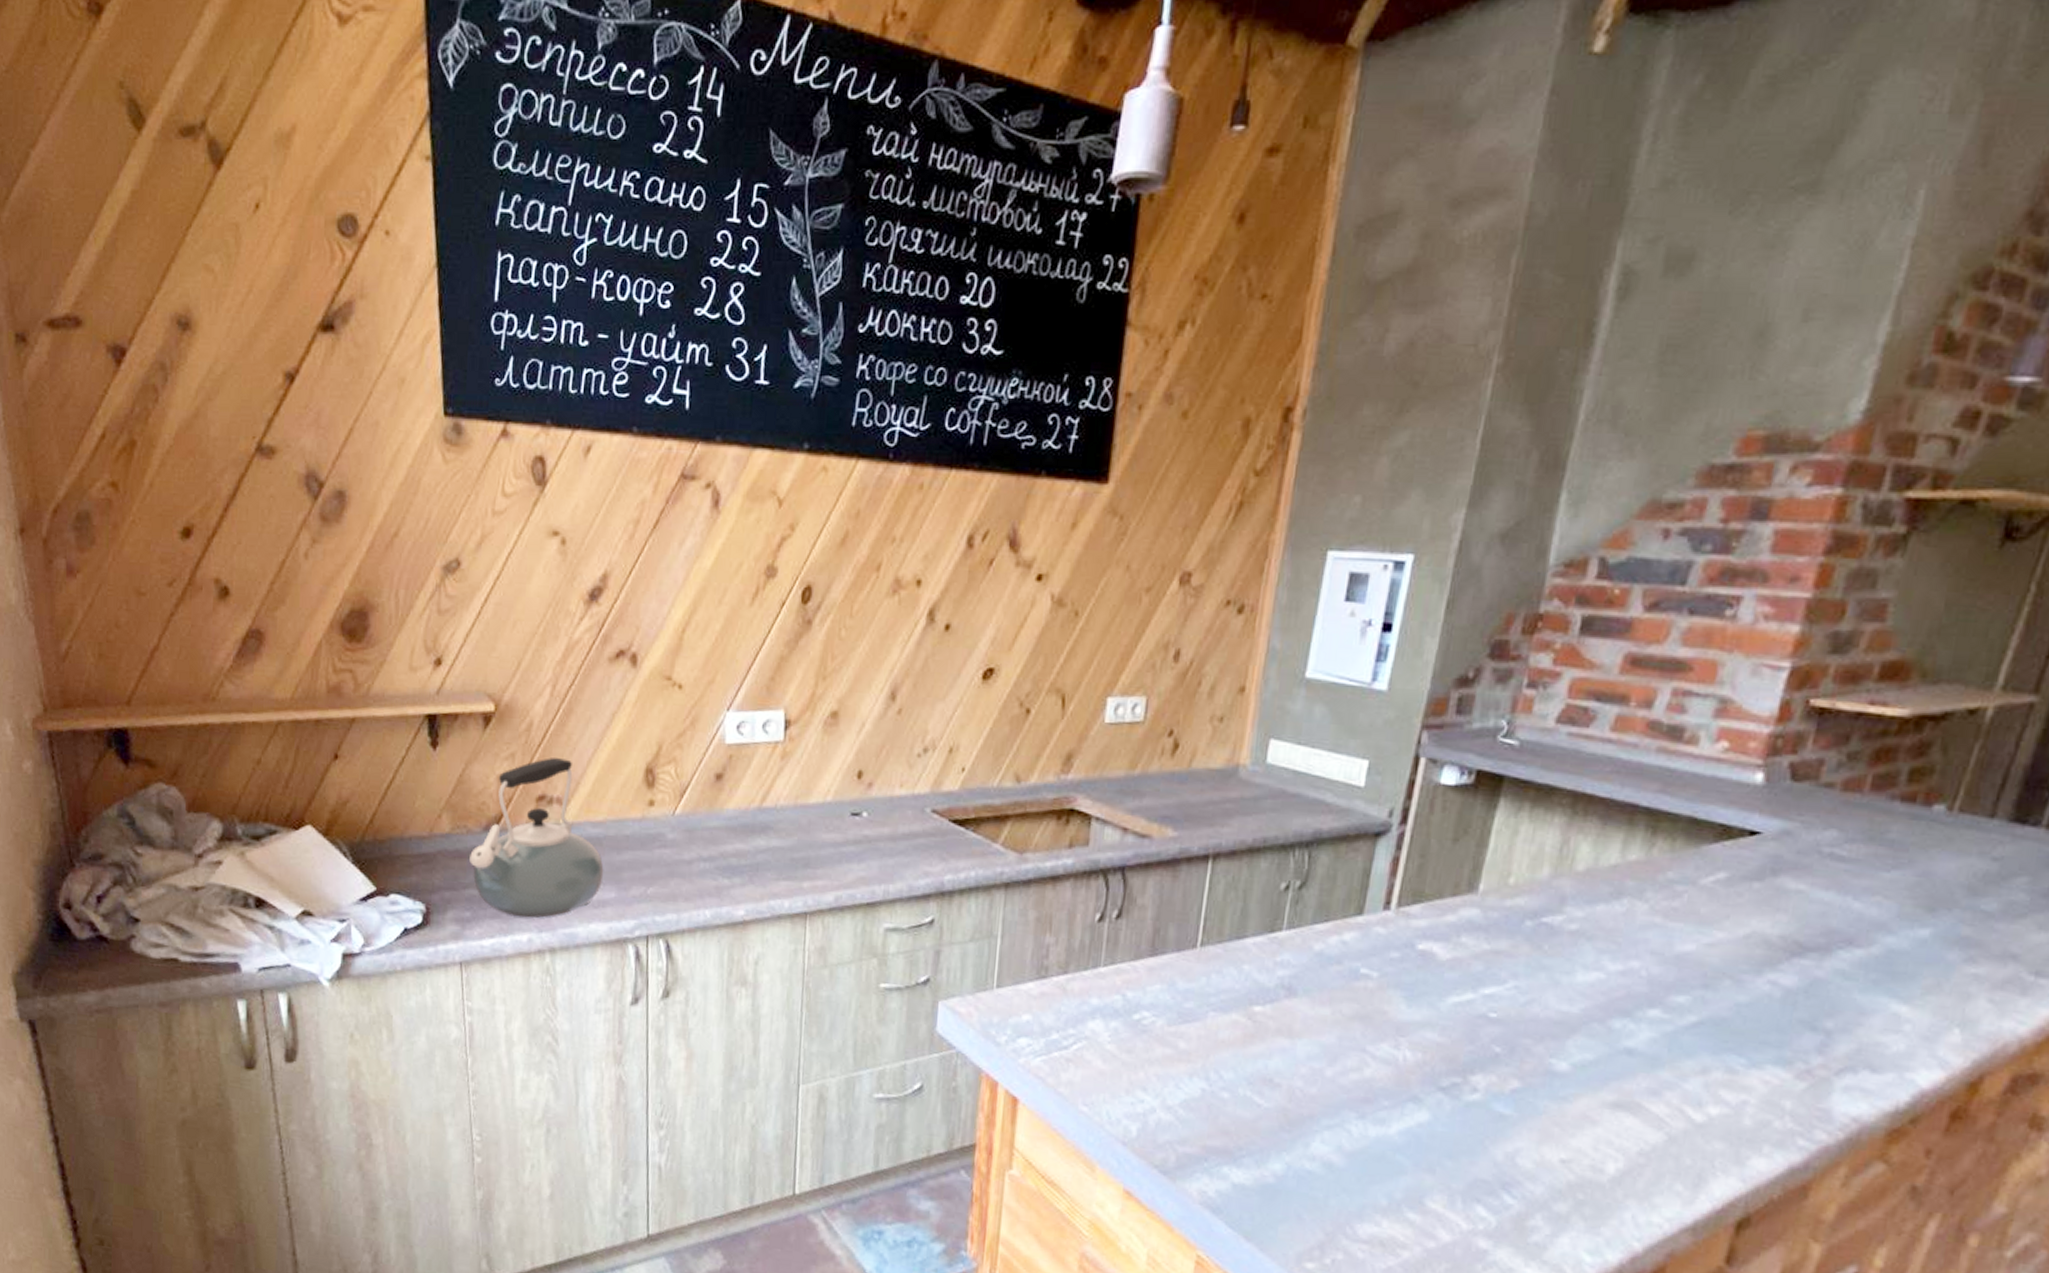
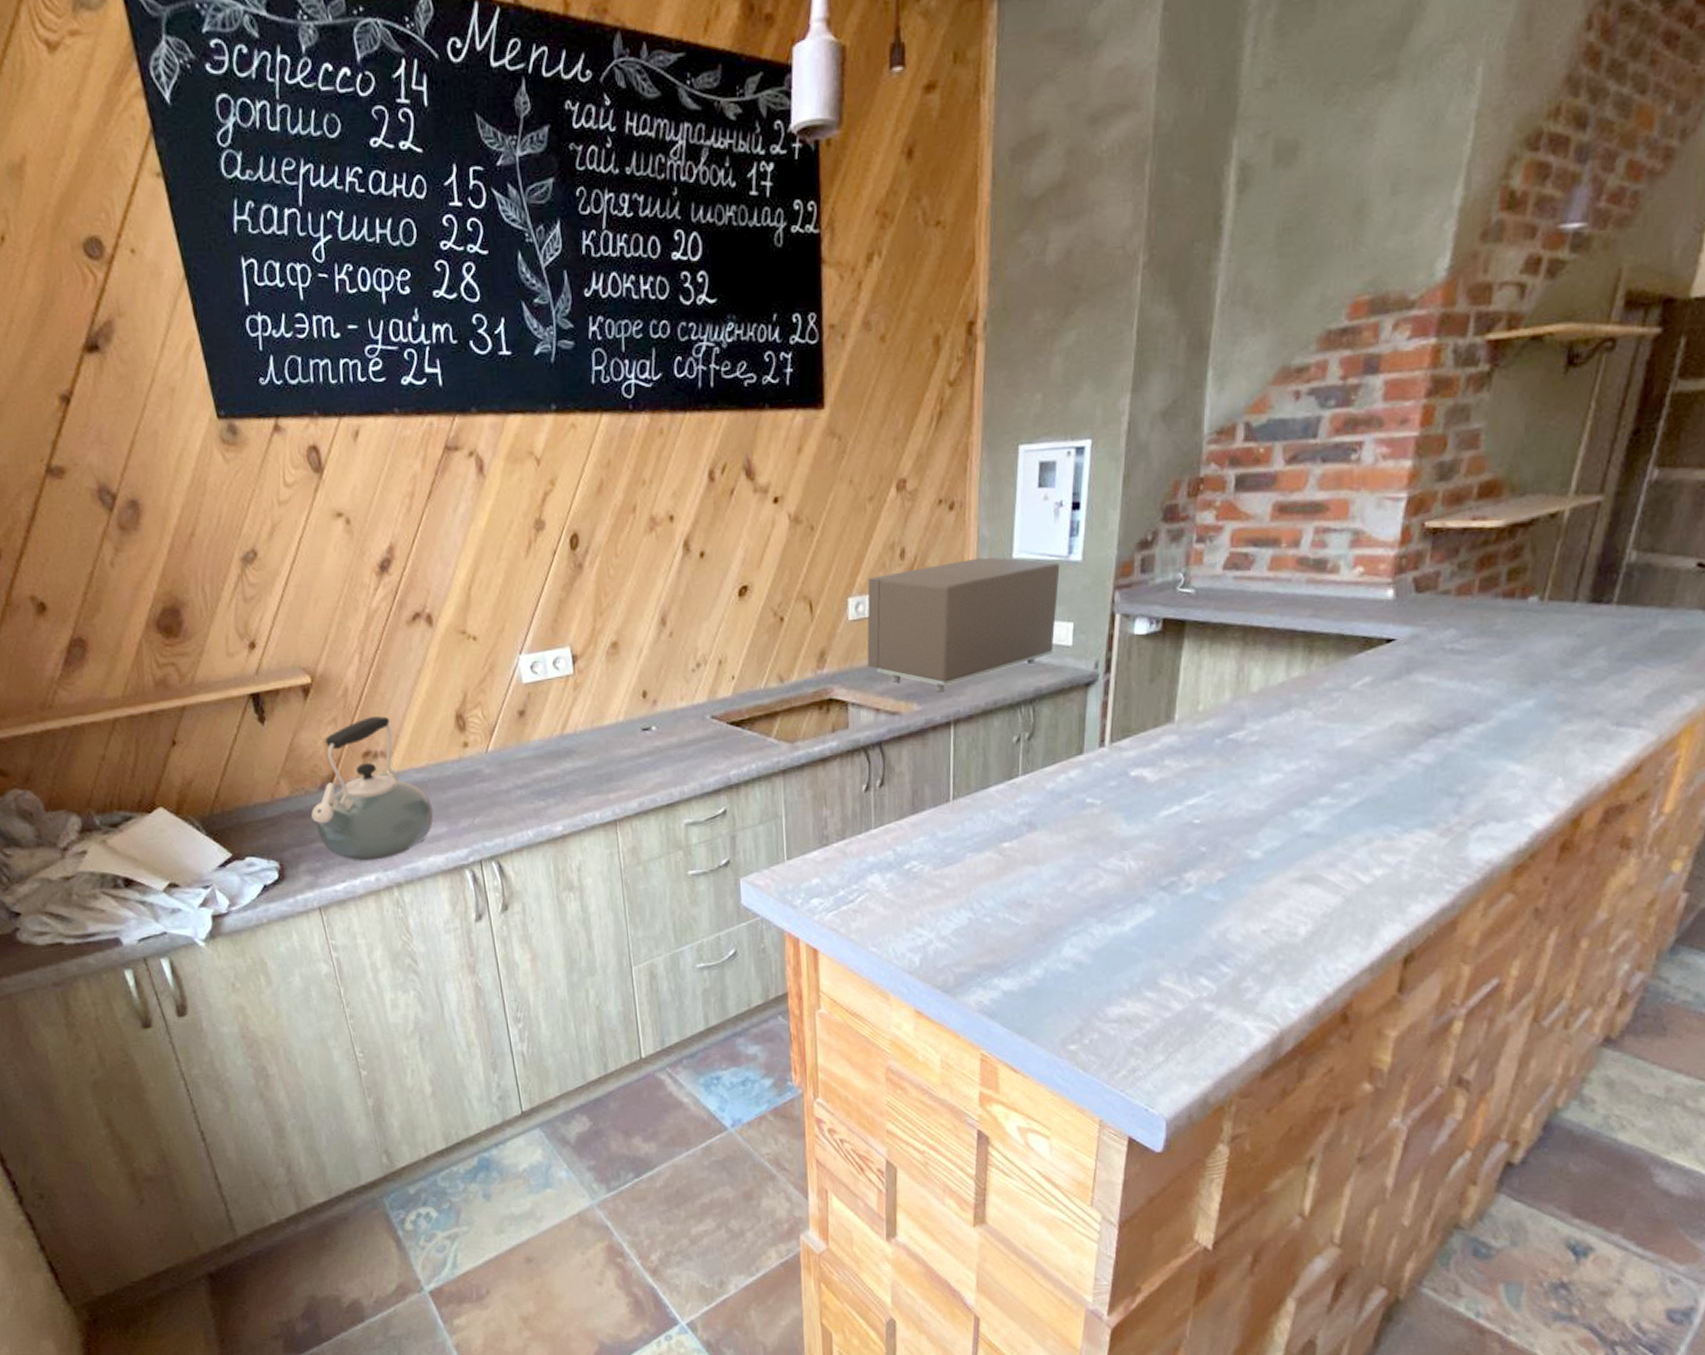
microwave: none [1119,671,1360,820] -> present [867,557,1060,692]

